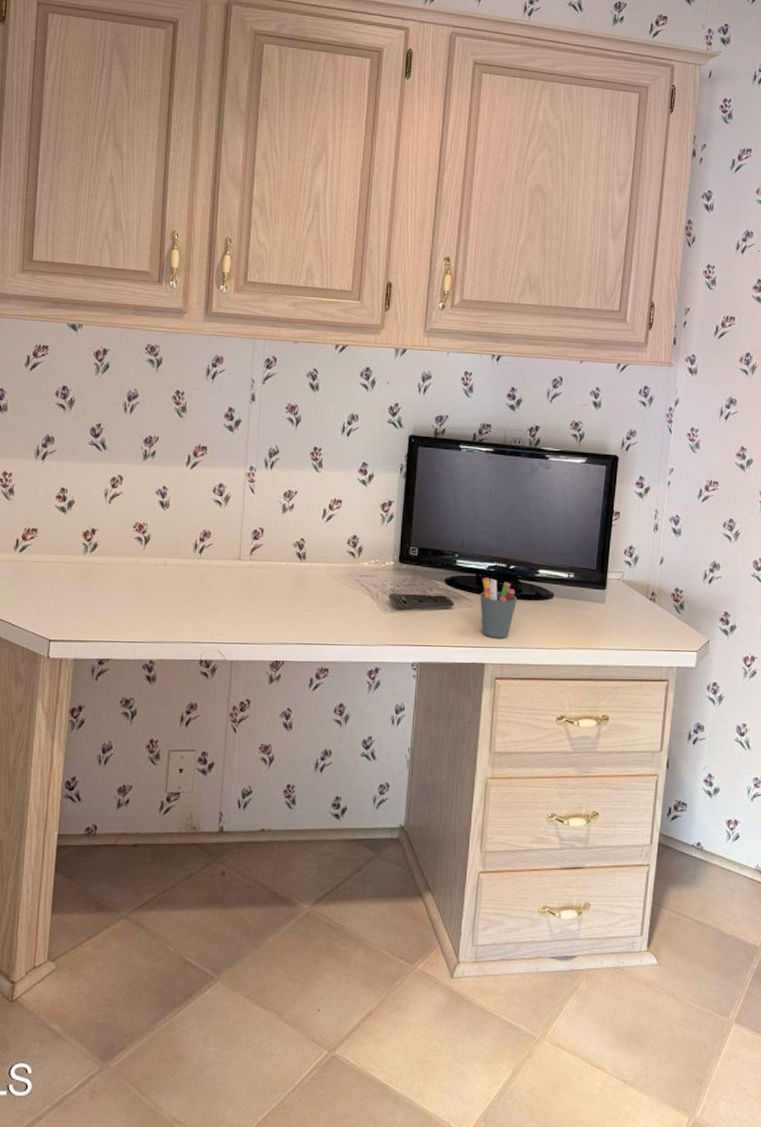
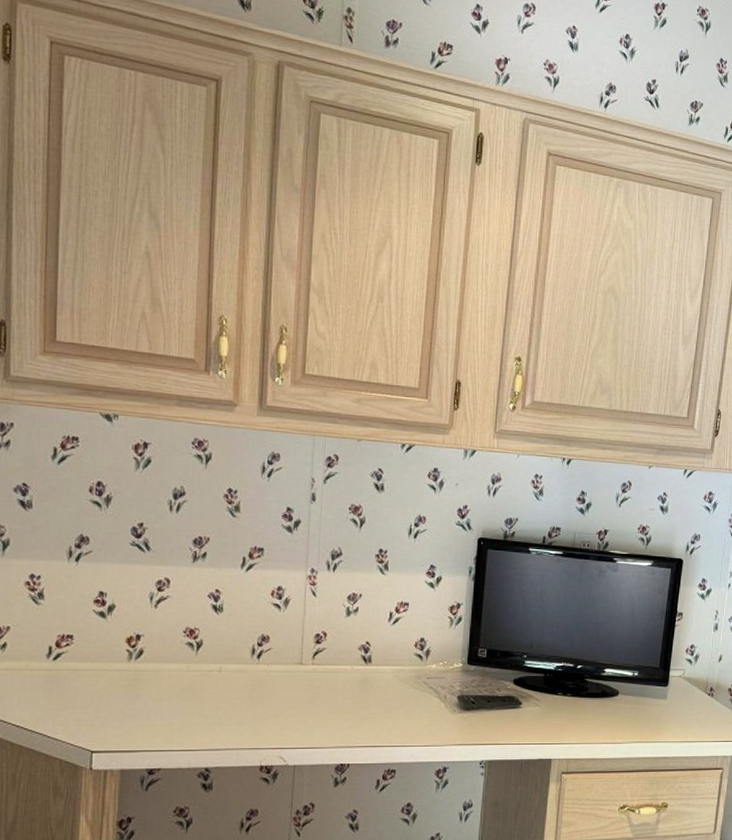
pen holder: present [480,578,517,638] -> none [547,677,583,735]

